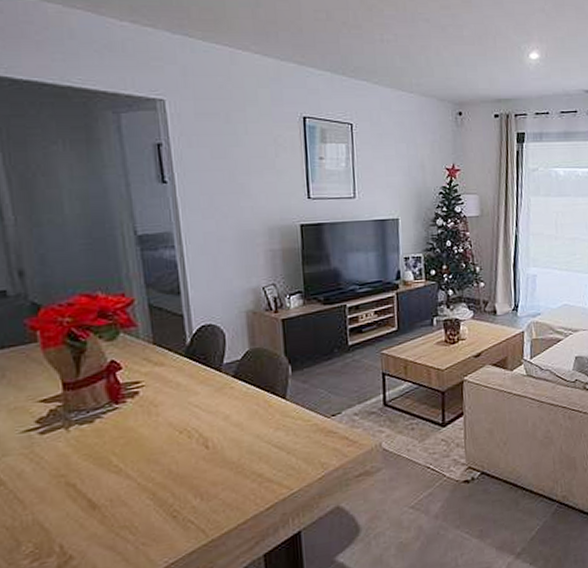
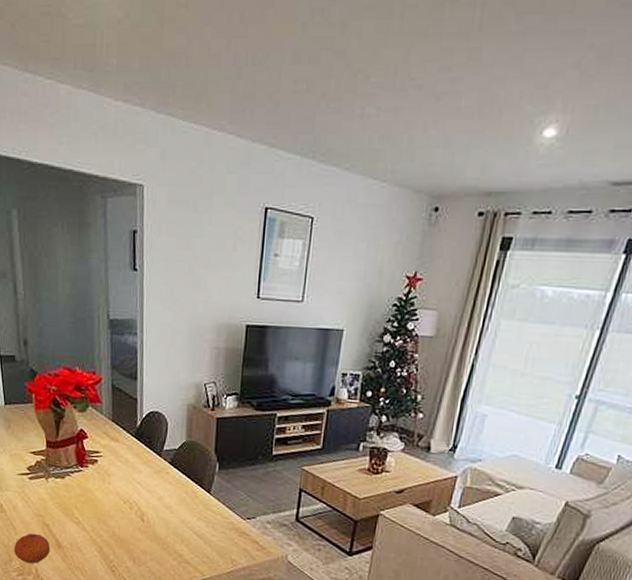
fruit: none [23,499,80,542] -> present [14,533,50,564]

